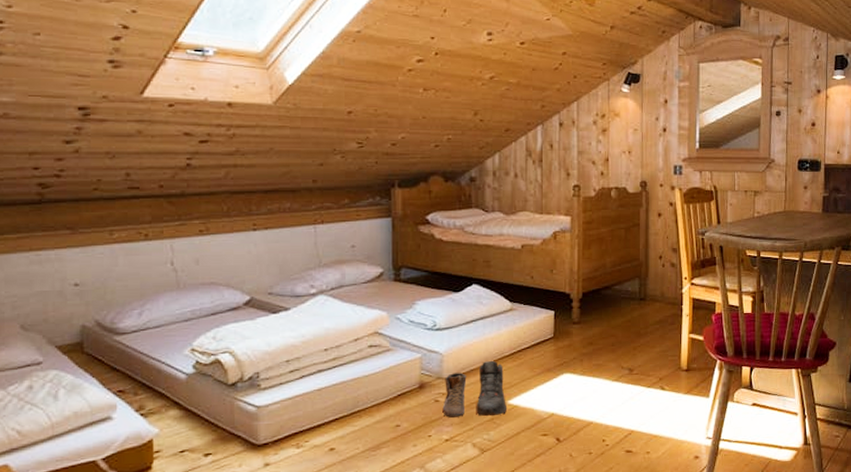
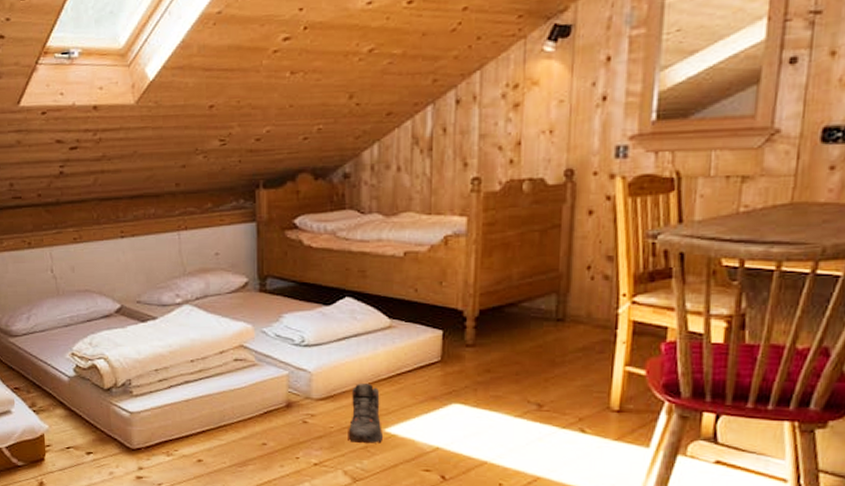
hiking boot: present [442,373,467,418] -> none [311,394,338,441]

